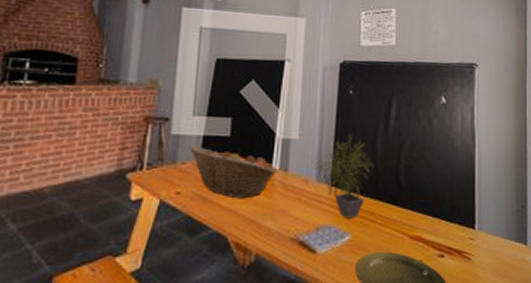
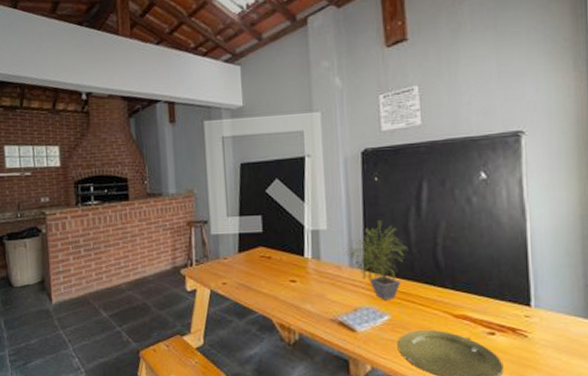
fruit basket: present [189,145,277,199] -> none [228,242,310,286]

